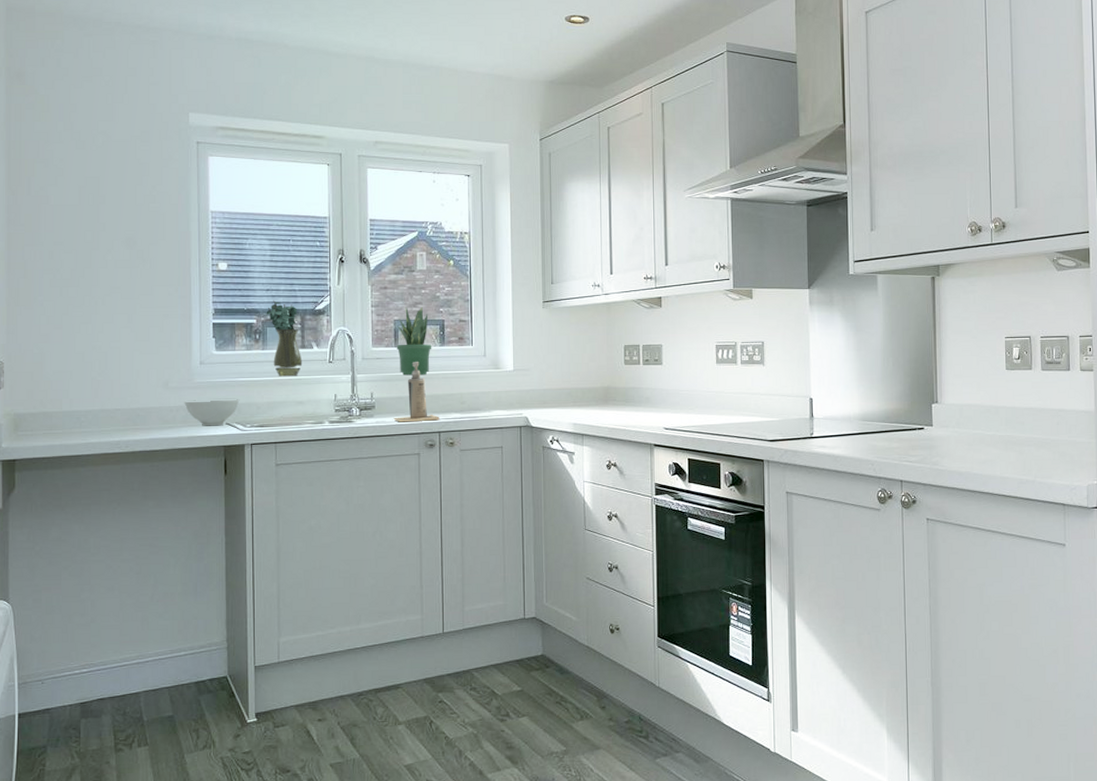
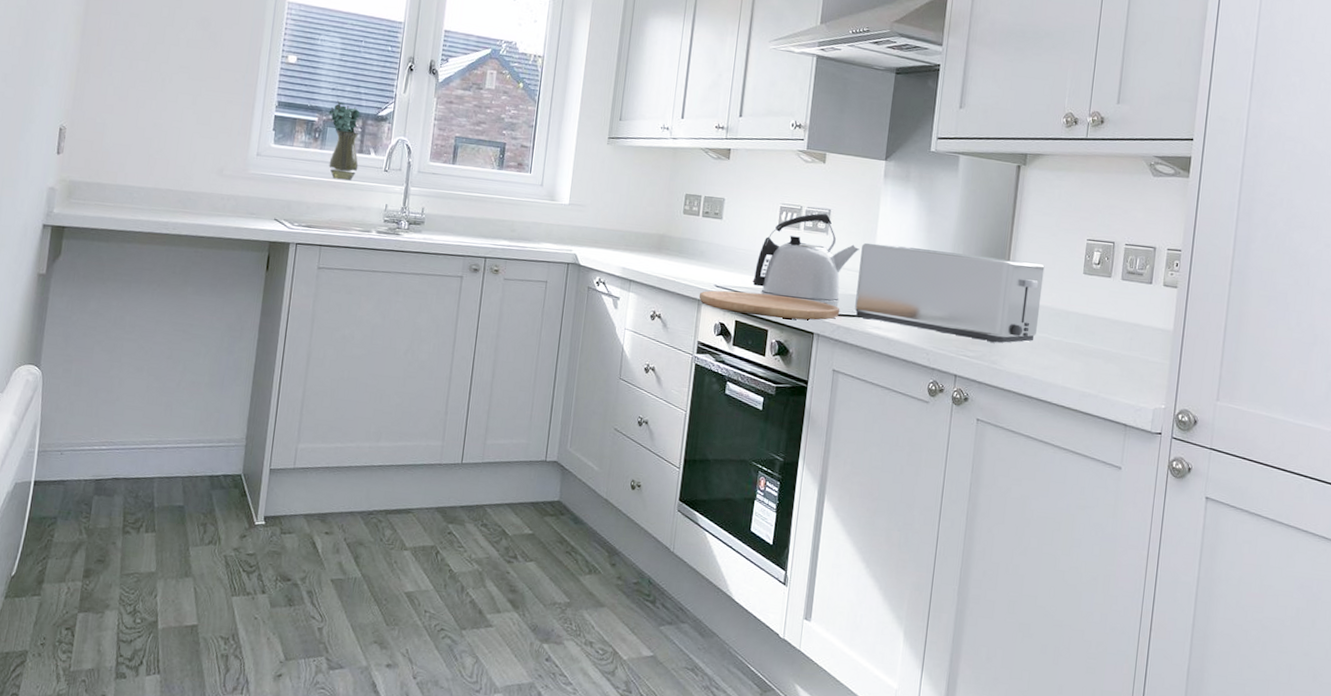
bowl: present [184,398,240,426] -> none [235,190,291,220]
soap dispenser: present [393,362,440,423] -> none [441,182,488,246]
planter: present [396,307,432,376] -> none [453,125,491,197]
cutting board: none [650,429,786,452] -> present [698,290,840,321]
kettle: none [699,346,796,433] -> present [752,213,859,308]
toaster: none [798,365,971,445] -> present [855,242,1045,343]

